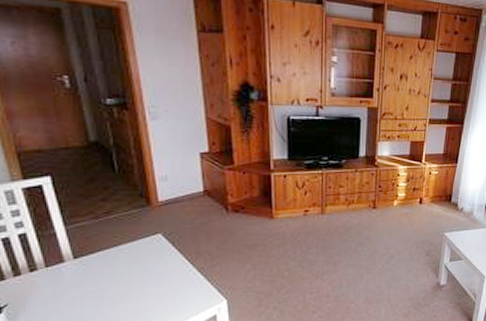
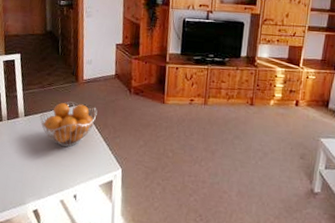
fruit basket: none [98,231,185,287] -> present [39,101,98,147]

